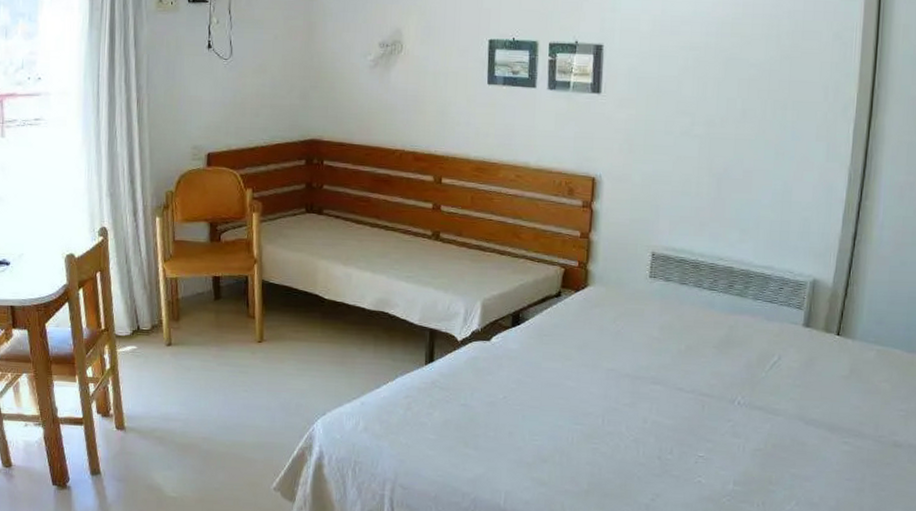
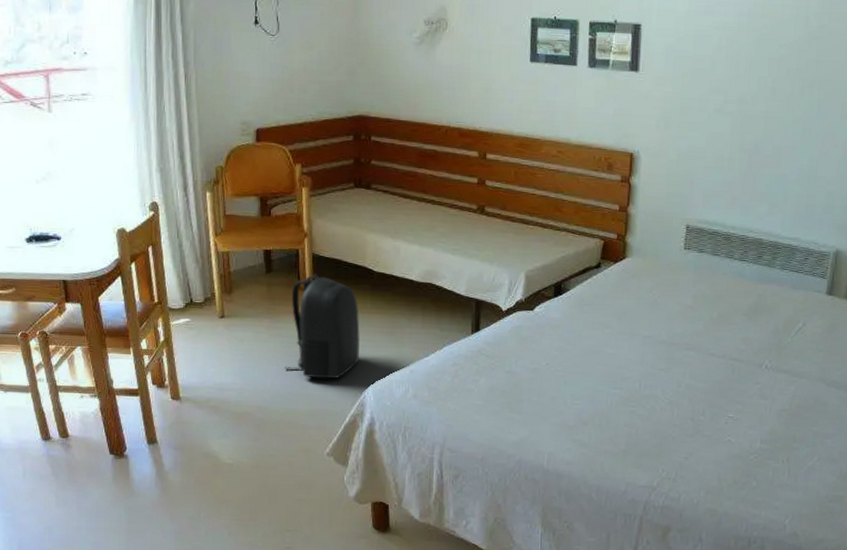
backpack: none [232,300,310,410] -> present [285,273,361,379]

